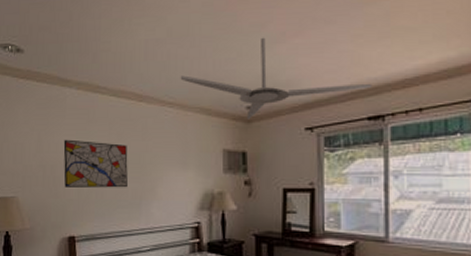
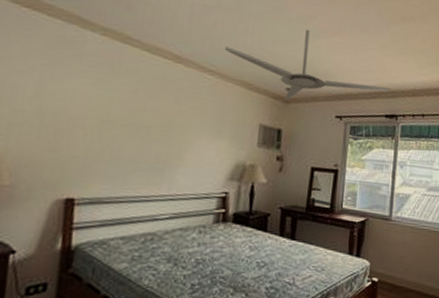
wall art: present [63,139,128,188] -> none [68,87,157,150]

